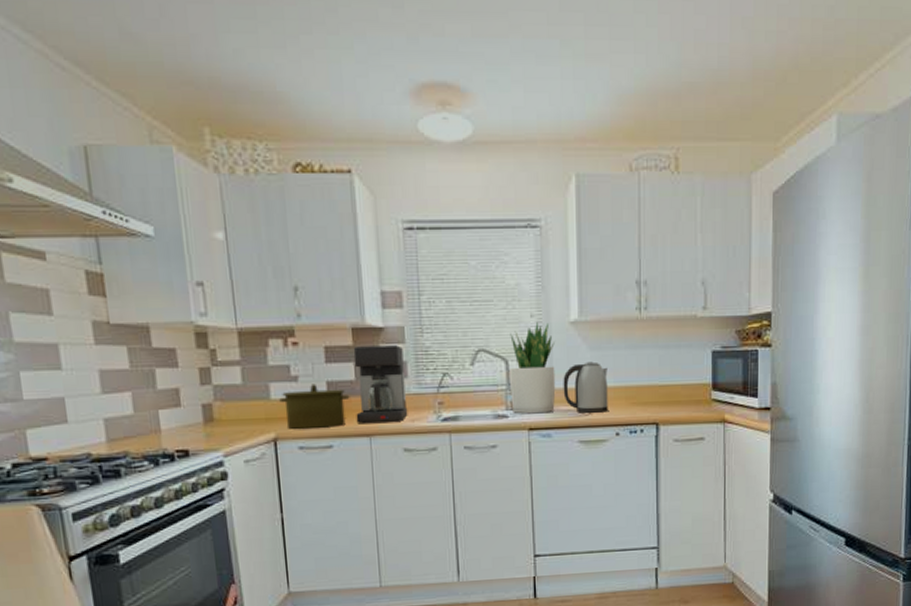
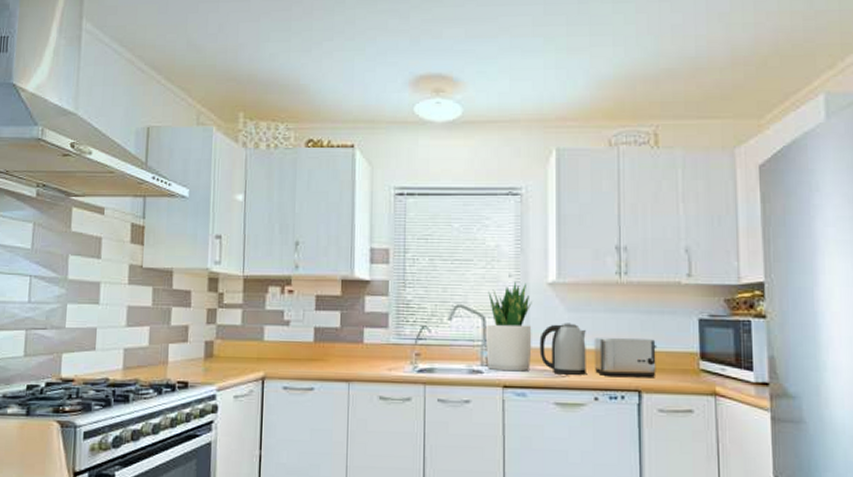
cooking pot: present [279,384,350,429] -> none [271,329,334,370]
coffee maker: present [353,345,408,424] -> none [337,297,386,370]
toaster: none [615,372,674,413] -> present [593,337,657,378]

